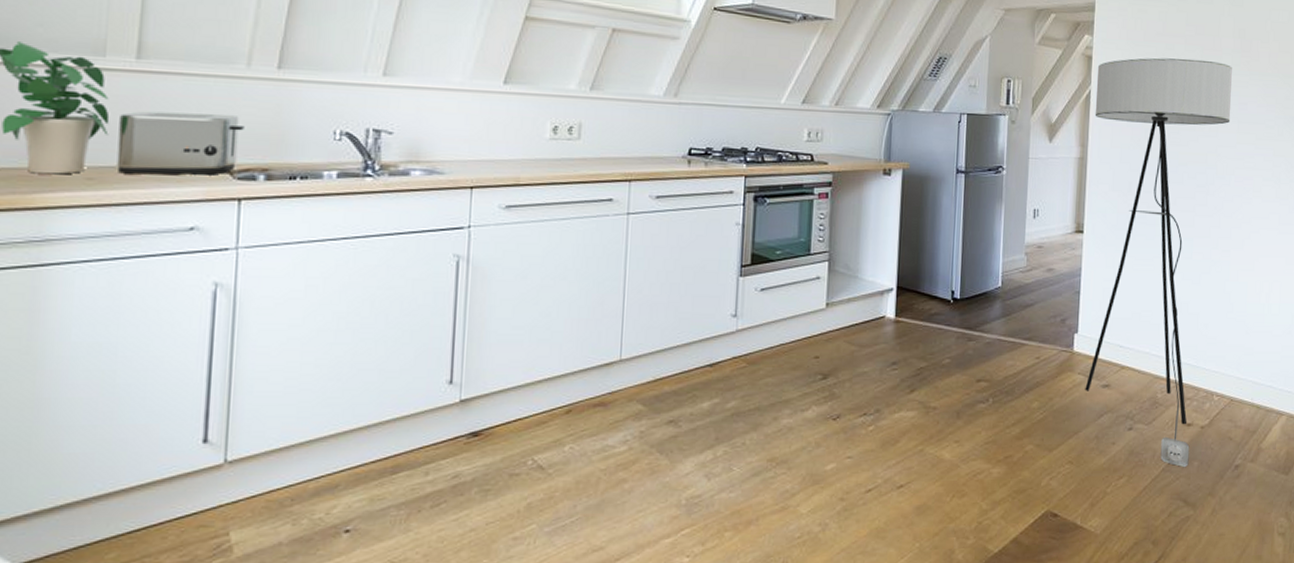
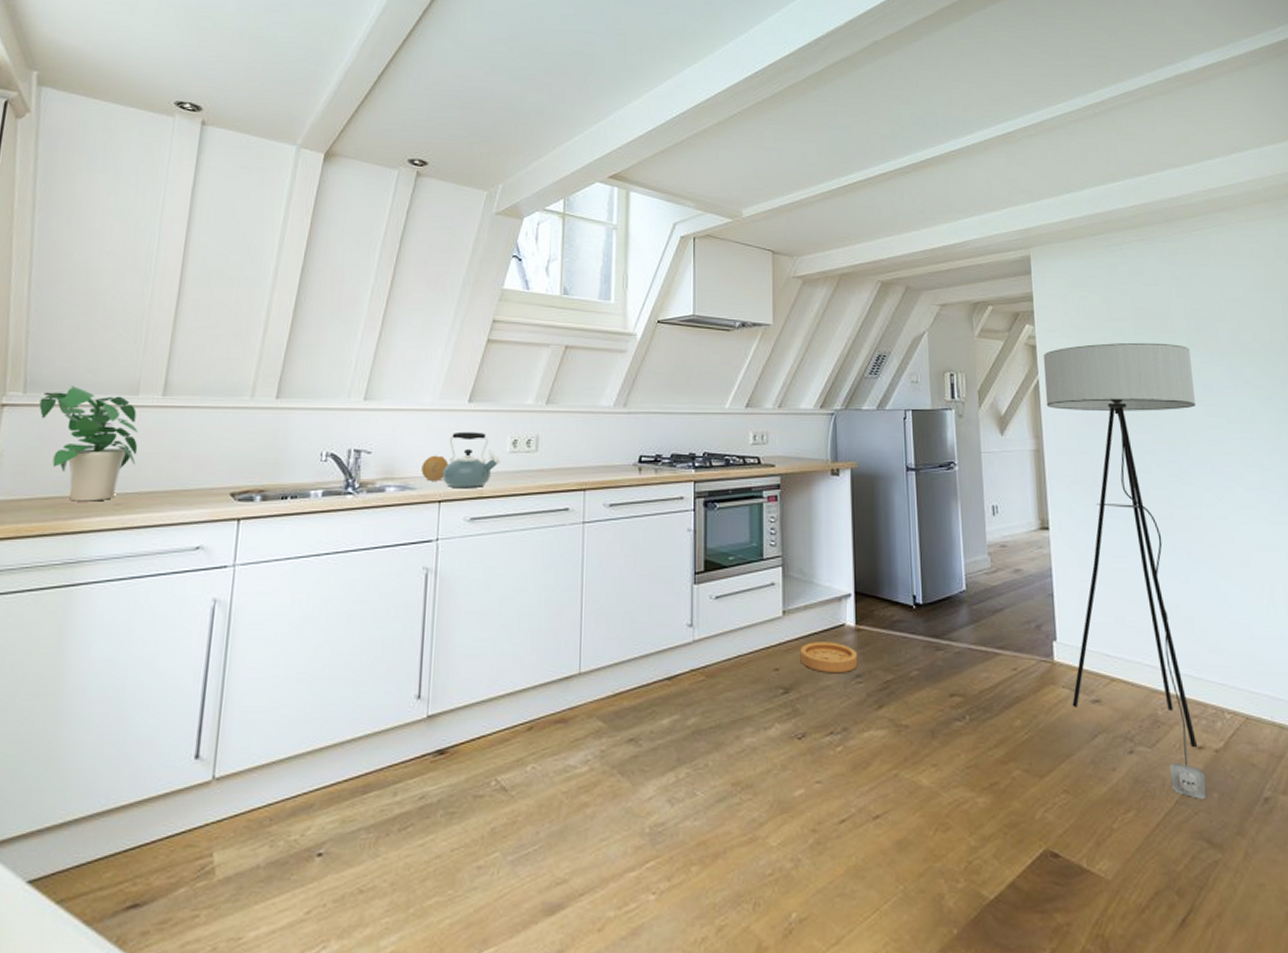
toaster: present [117,111,245,176] -> none [140,441,246,500]
fruit: none [451,139,482,166] -> present [421,455,449,481]
kettle: none [474,115,539,175] -> present [442,431,500,489]
pet bowl: none [840,332,895,361] -> present [800,642,858,674]

